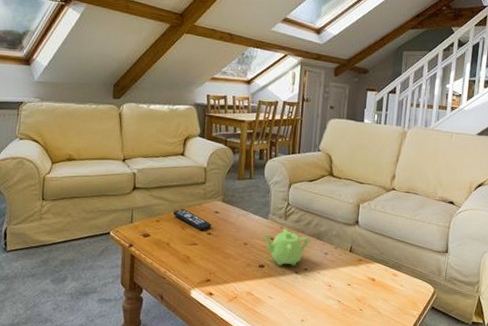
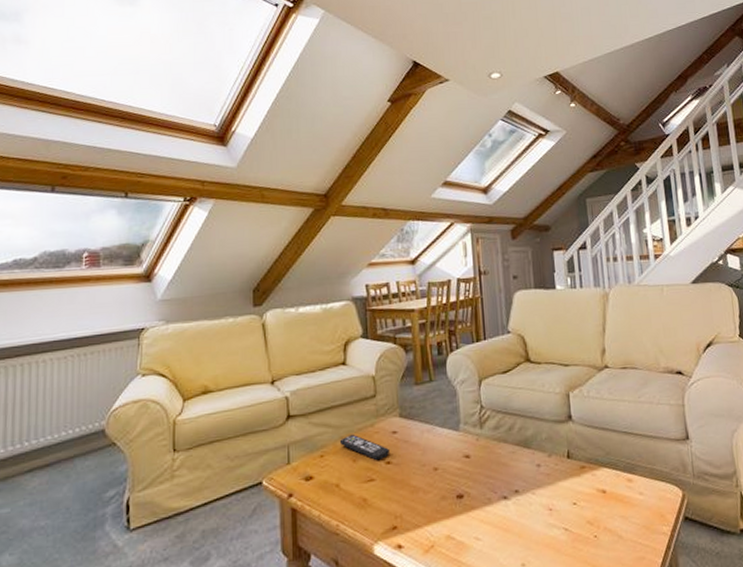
teapot: present [263,228,310,267] -> none [455,439,515,493]

